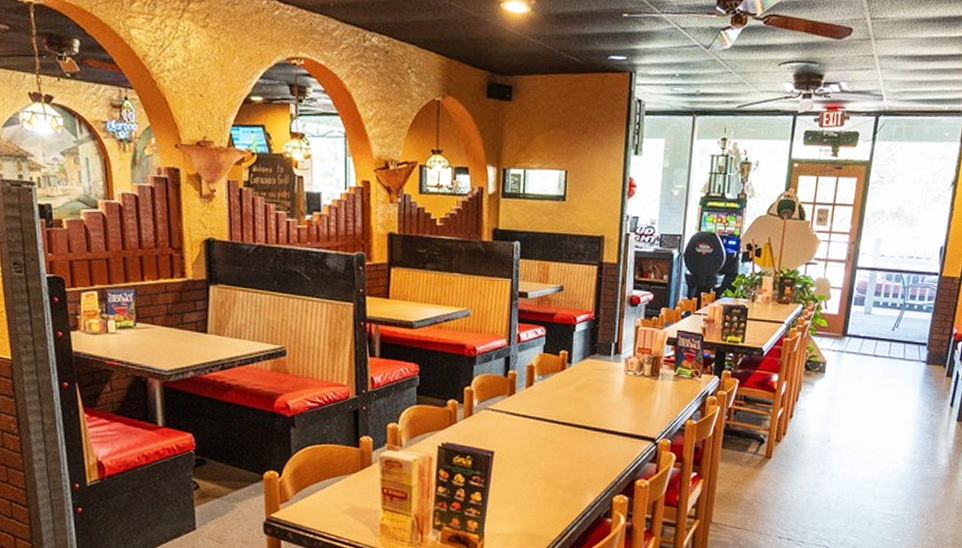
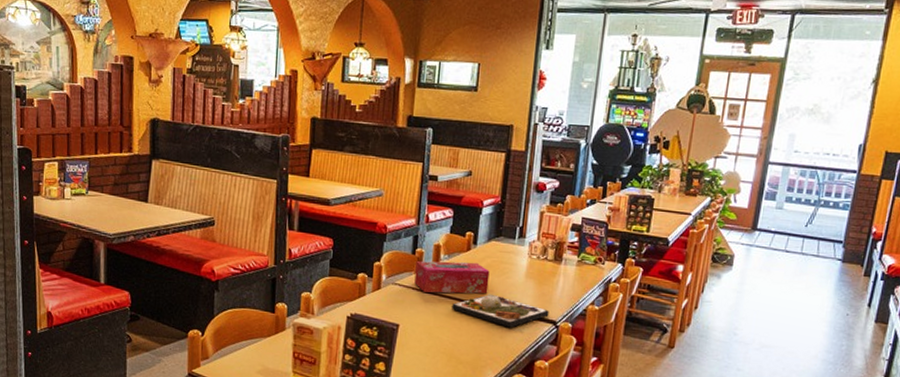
tissue box: none [508,382,586,416] -> present [414,260,490,294]
dinner plate: none [548,414,648,448] -> present [452,293,549,328]

